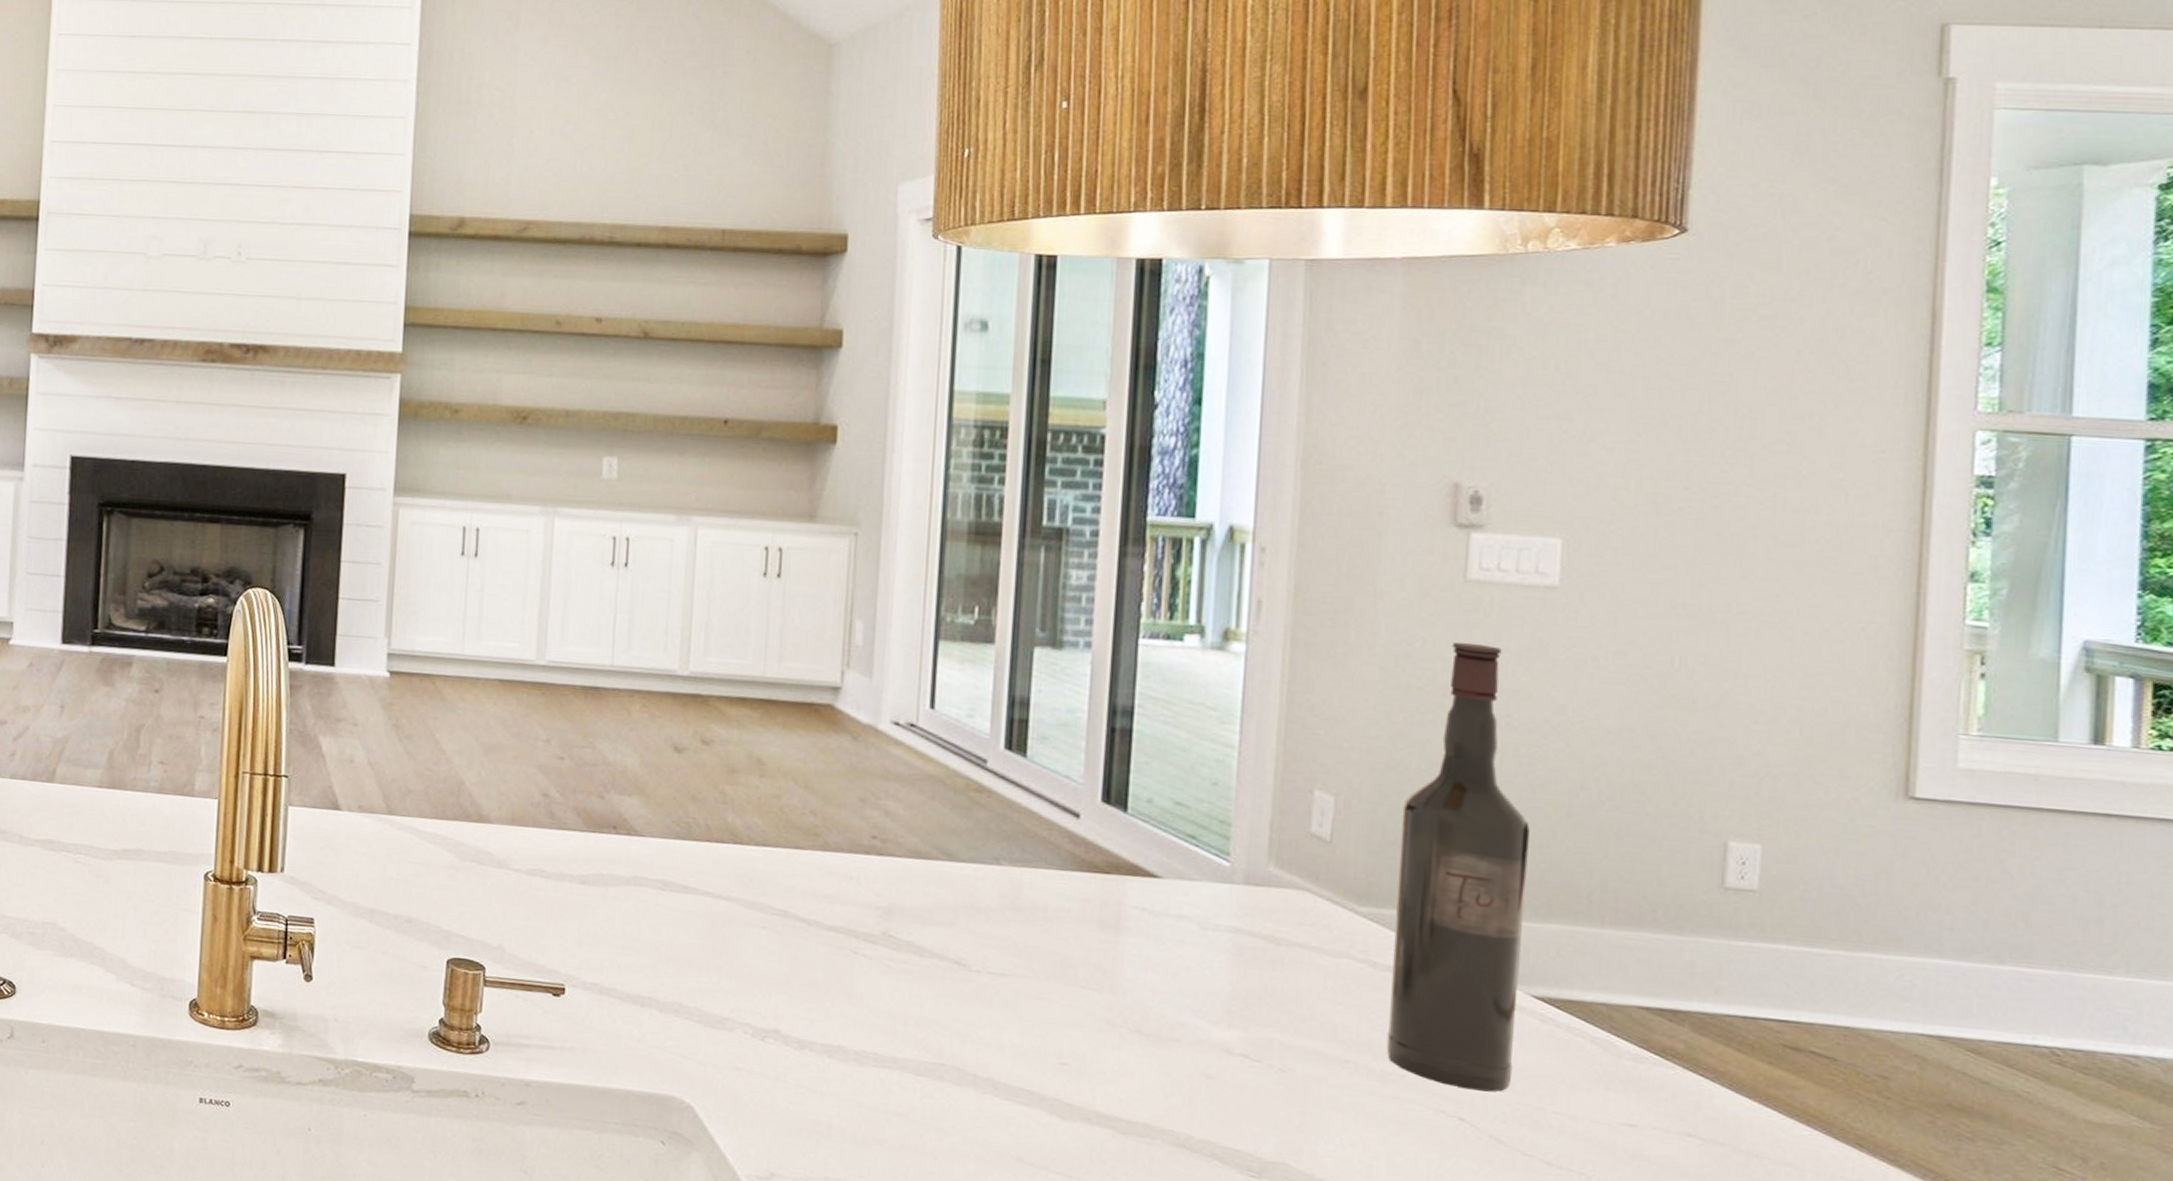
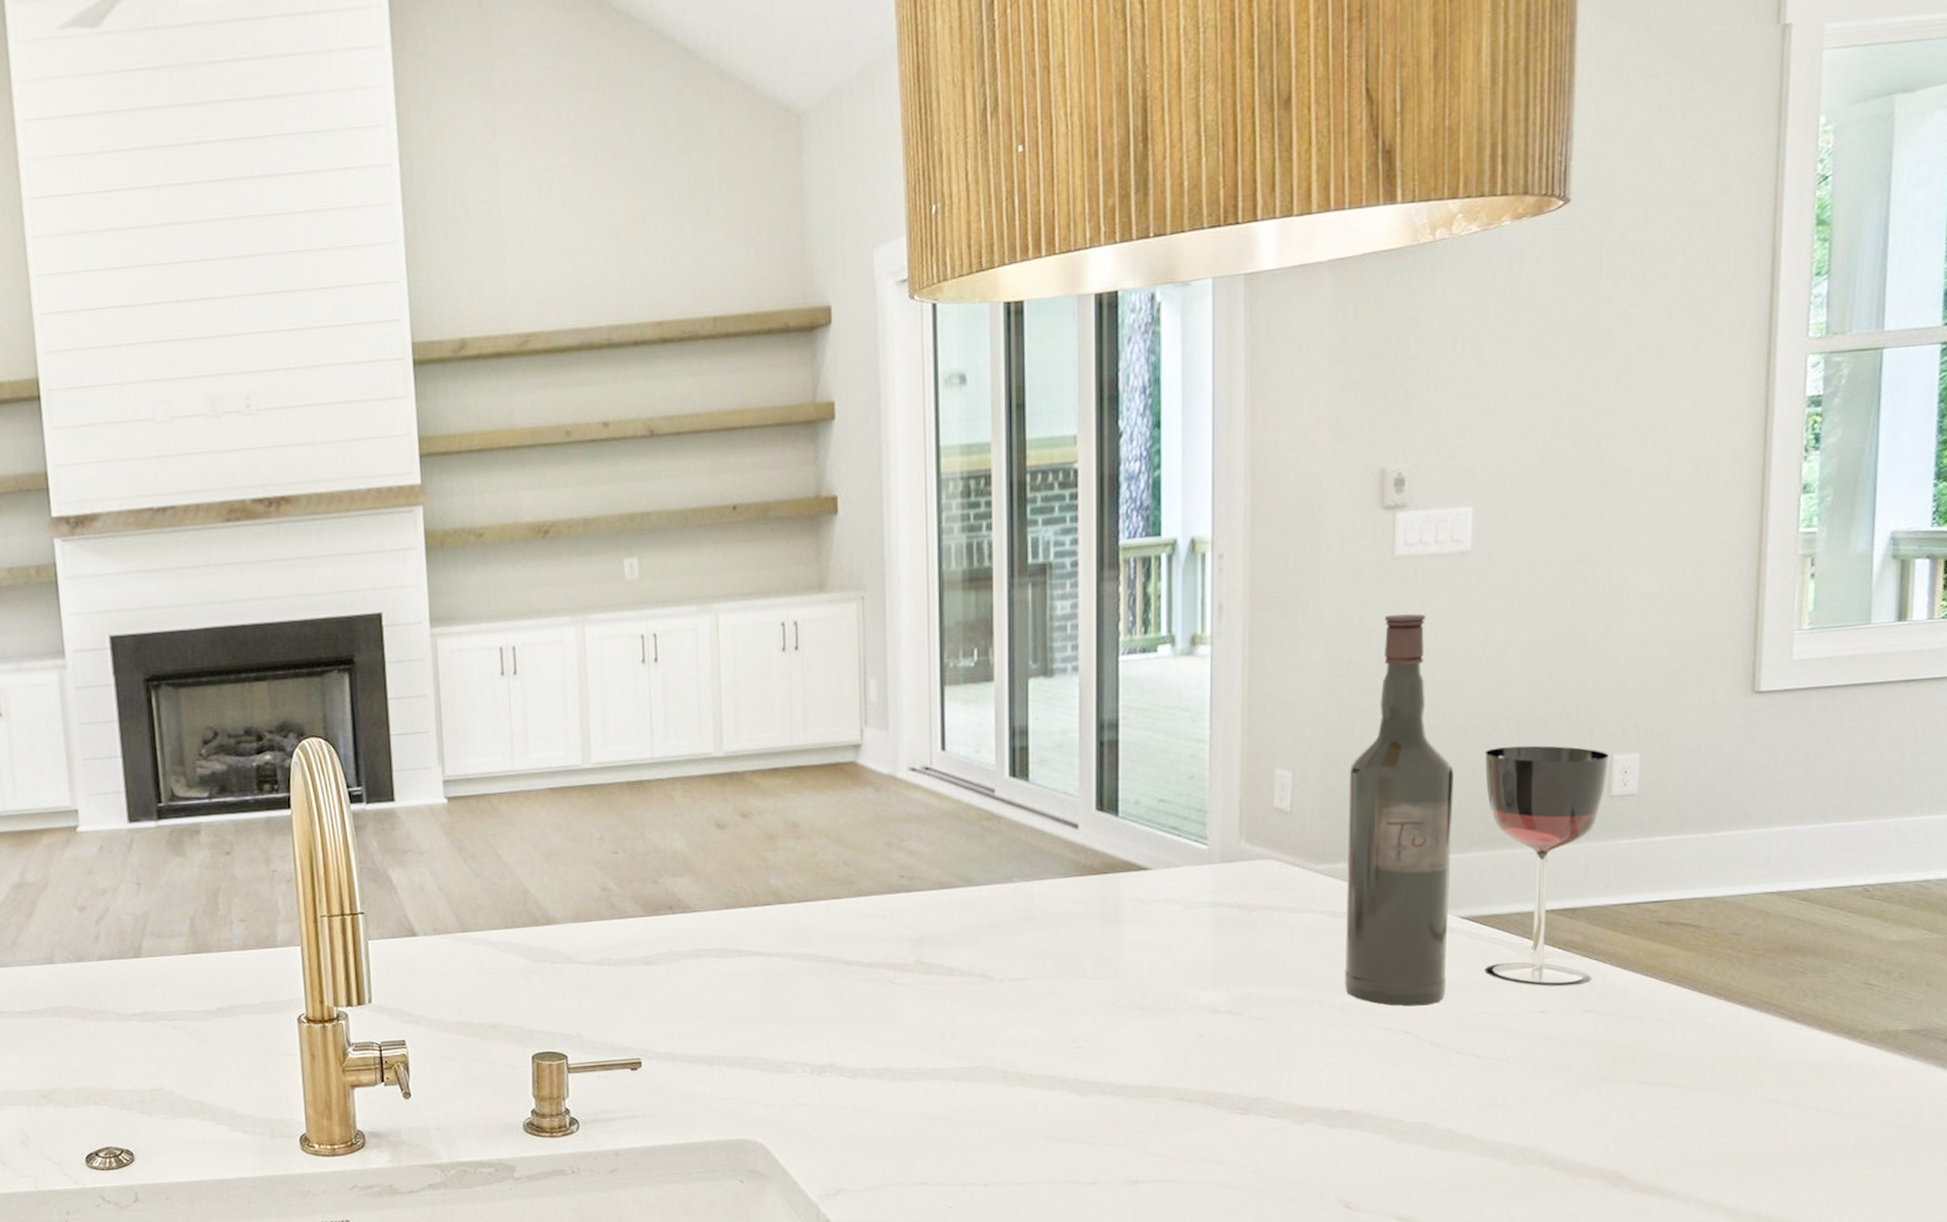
wineglass: none [1561,809,1723,1103] -> present [1484,745,1609,987]

